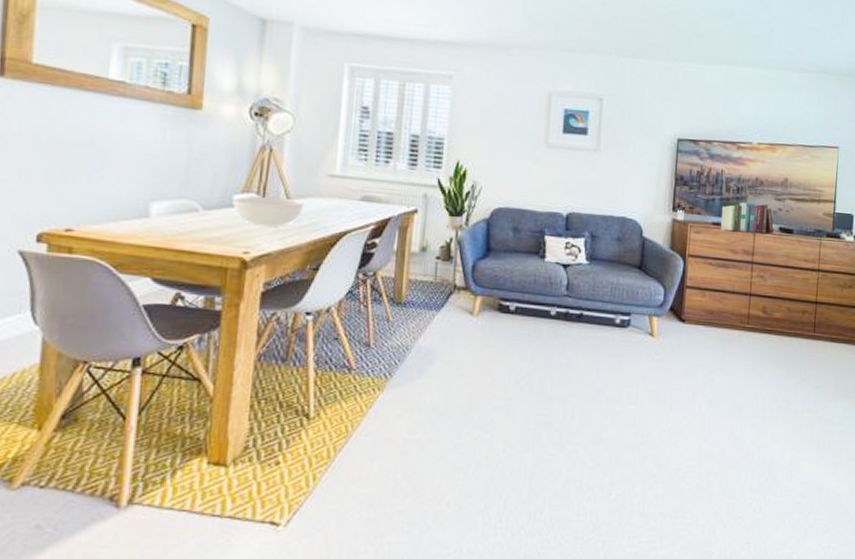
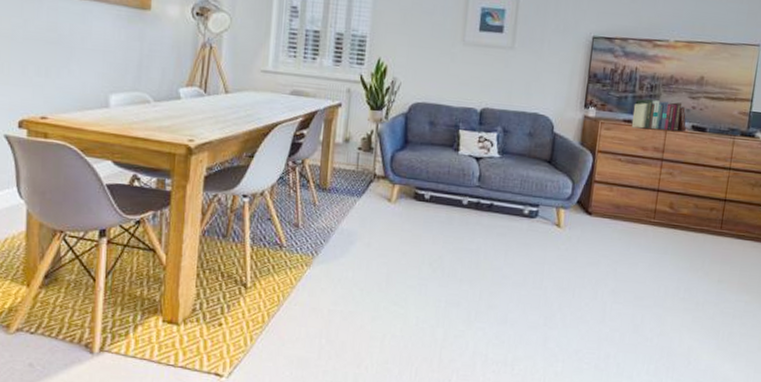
bowl: present [231,196,305,227] -> none [178,89,241,118]

